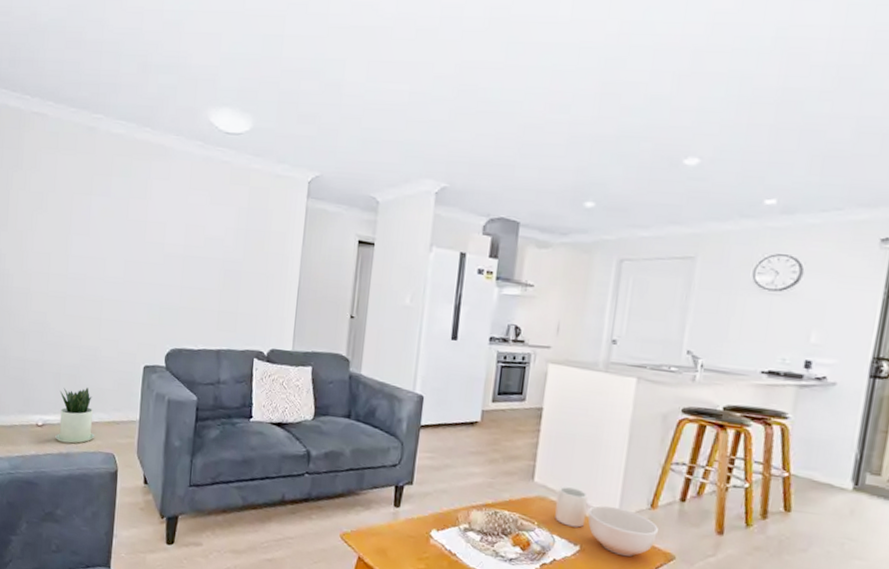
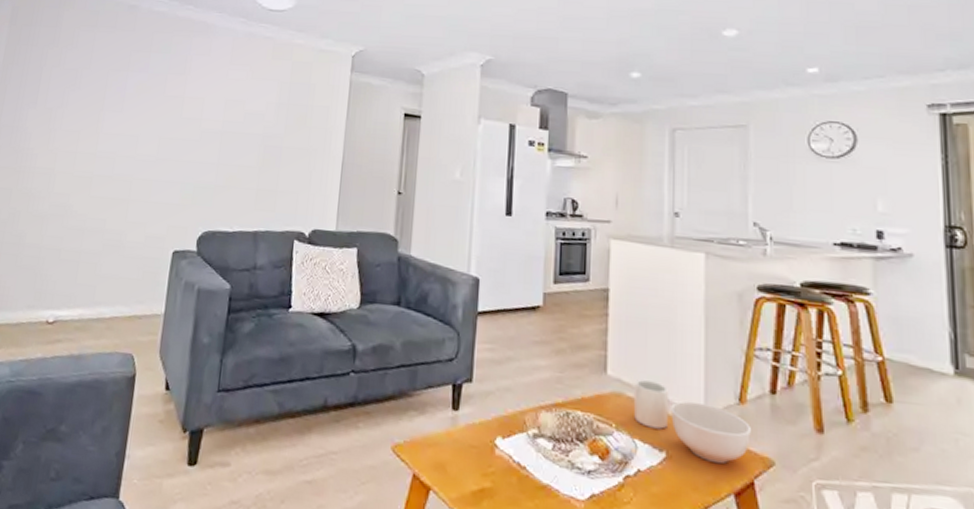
planter: present [55,387,95,444] -> none [67,276,113,343]

